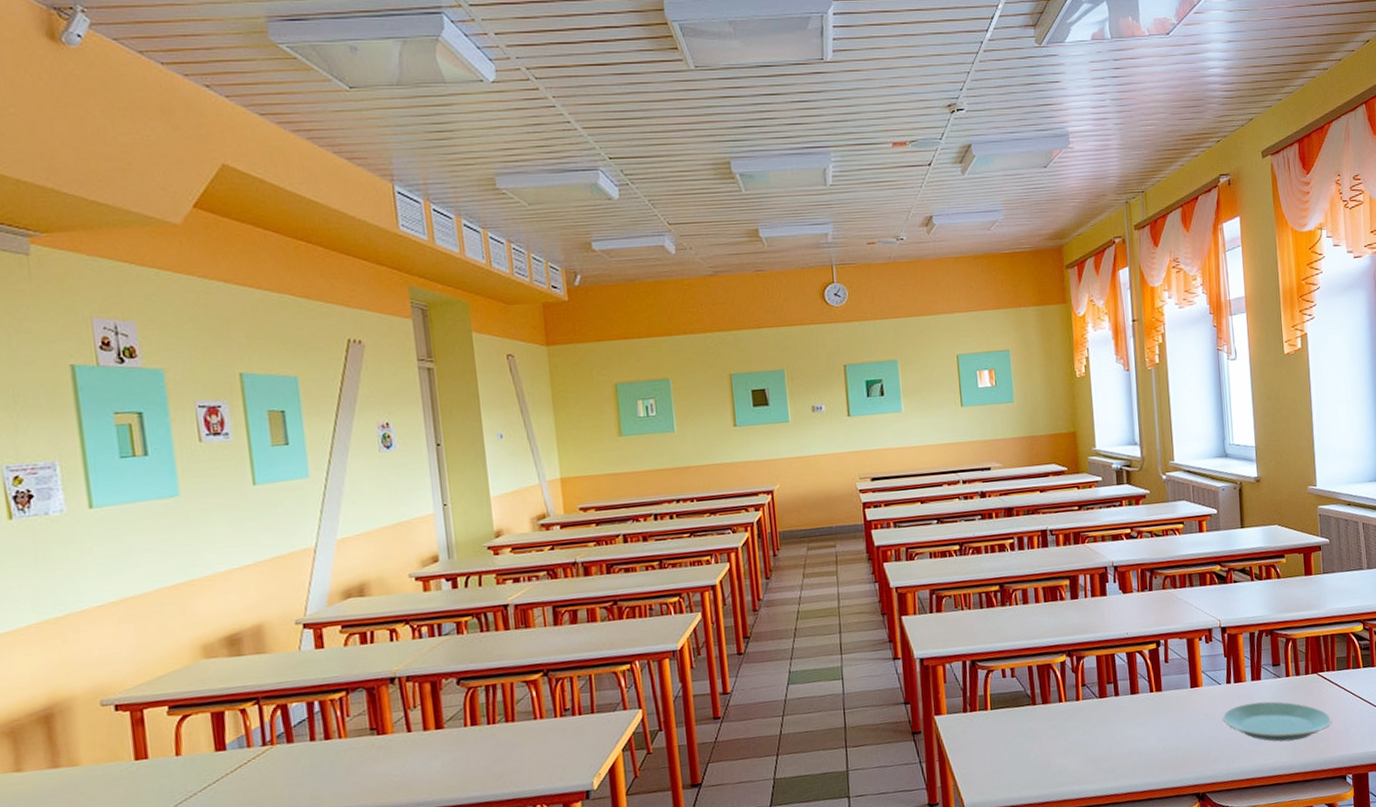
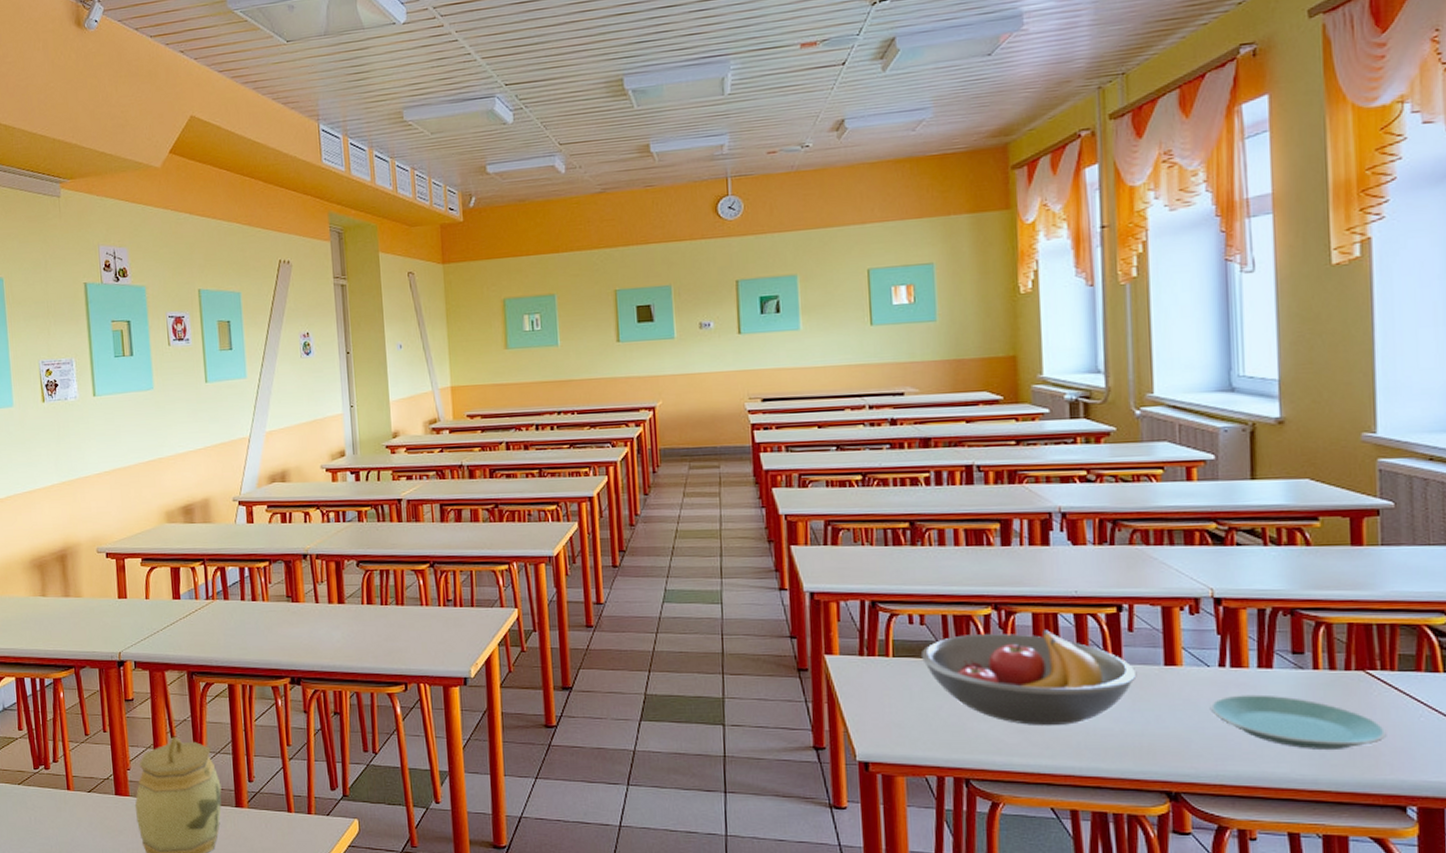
fruit bowl: none [1013,669,1172,755] -> present [920,630,1137,726]

